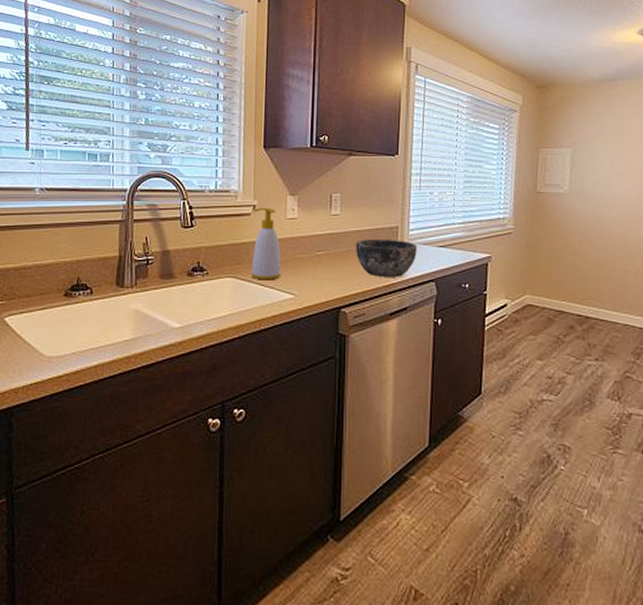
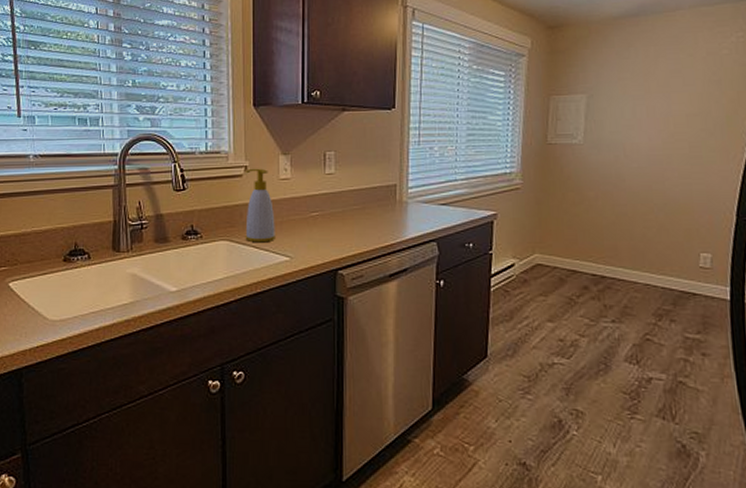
bowl: present [356,238,417,277] -> none [352,197,417,237]

